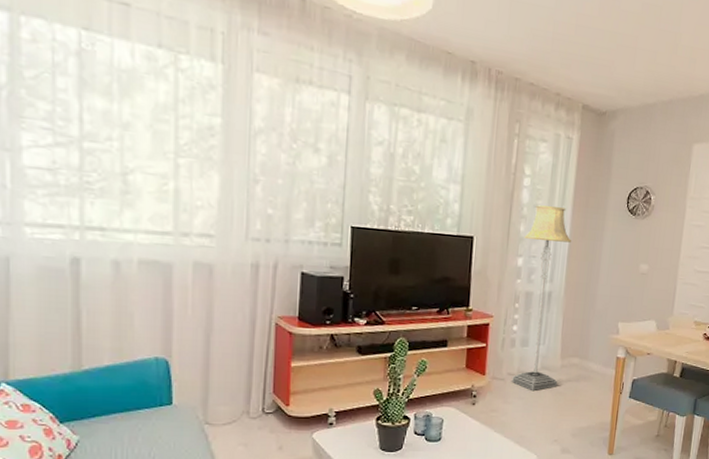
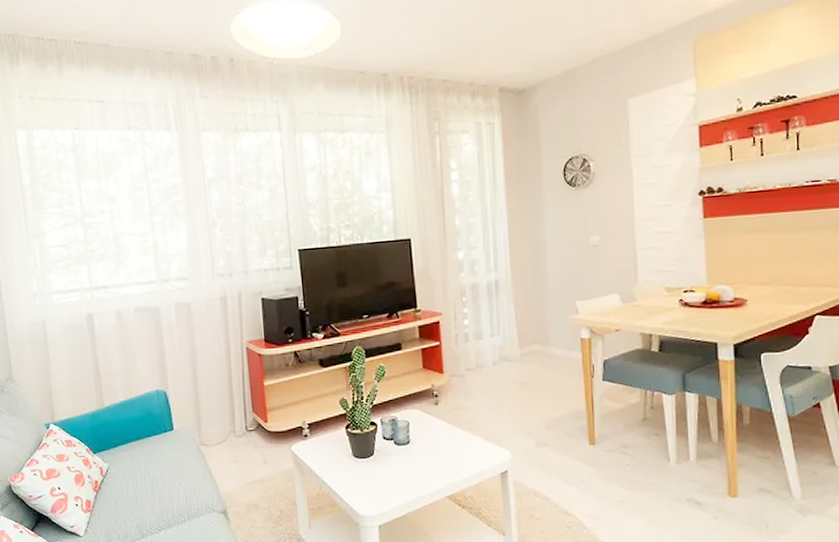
floor lamp: present [512,205,571,390] -> none [460,194,520,384]

